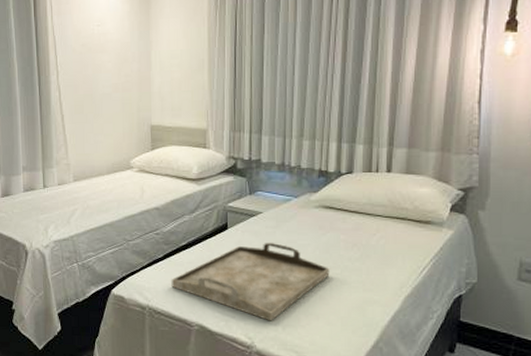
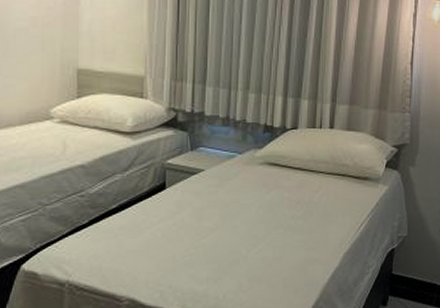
serving tray: present [171,243,330,321] -> none [97,203,273,289]

